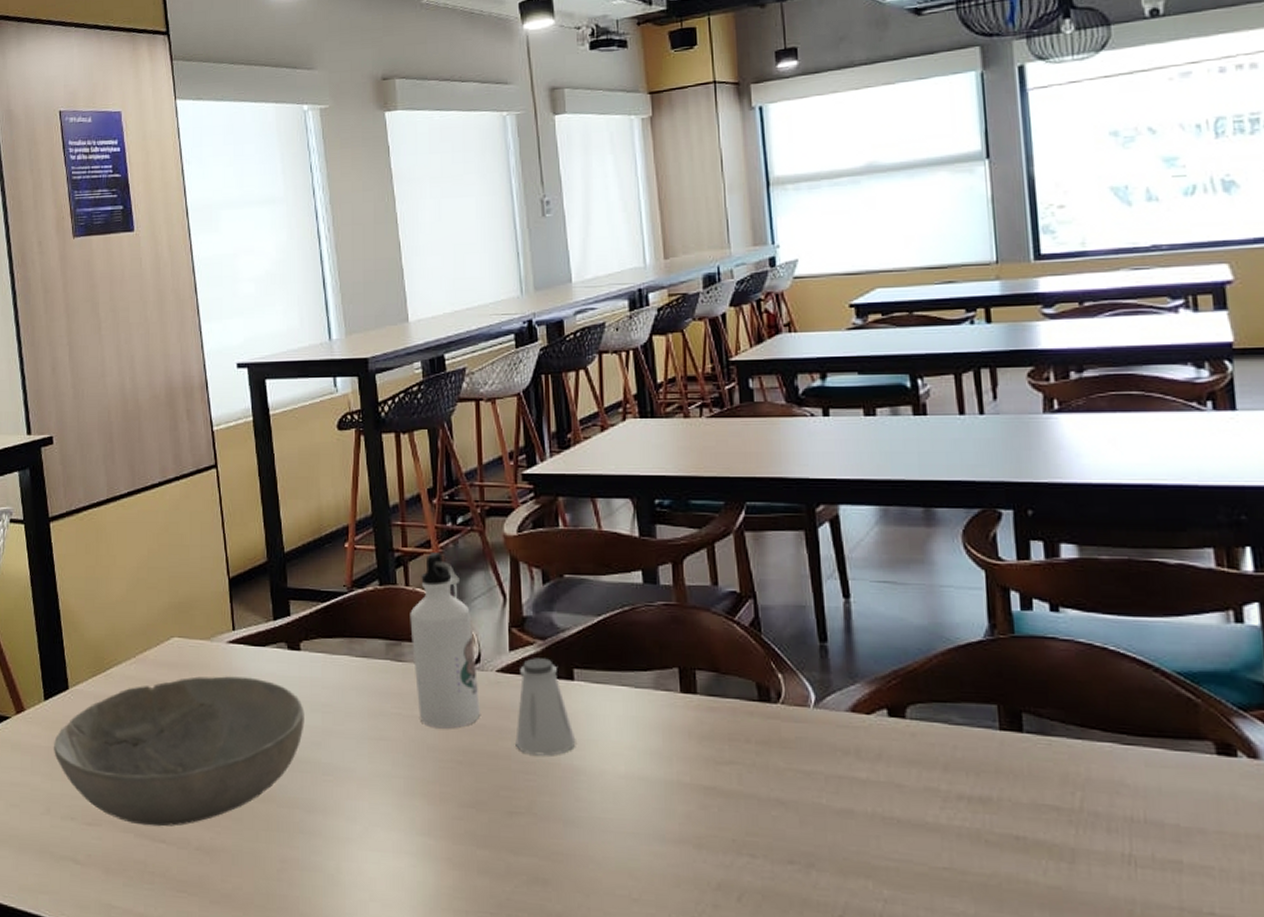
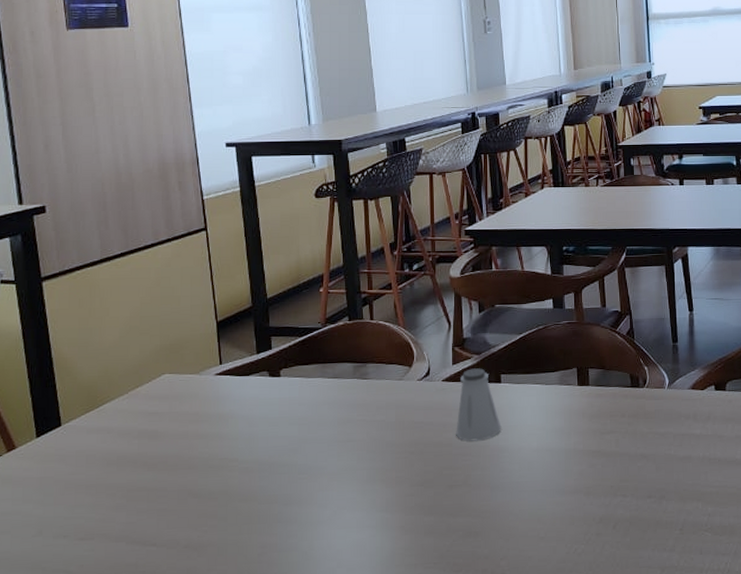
bowl: present [54,676,305,827] -> none [46,402,283,534]
water bottle: present [410,551,480,729] -> none [374,292,429,428]

